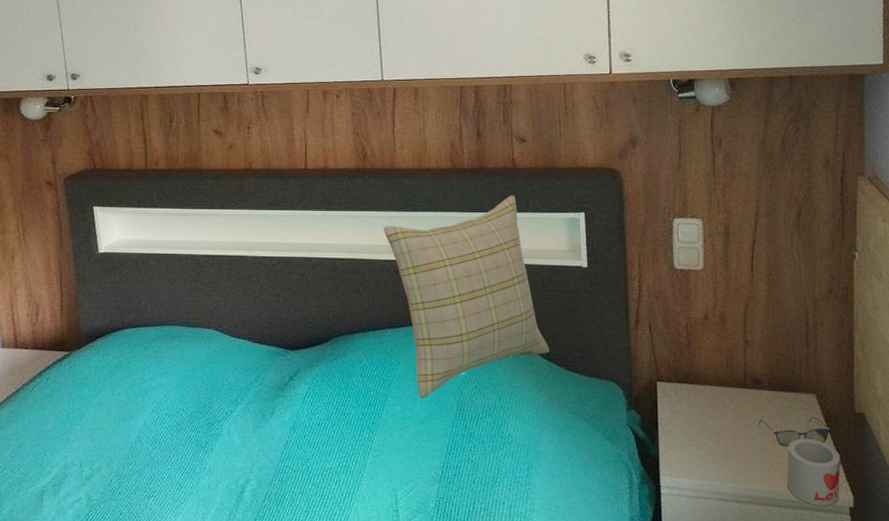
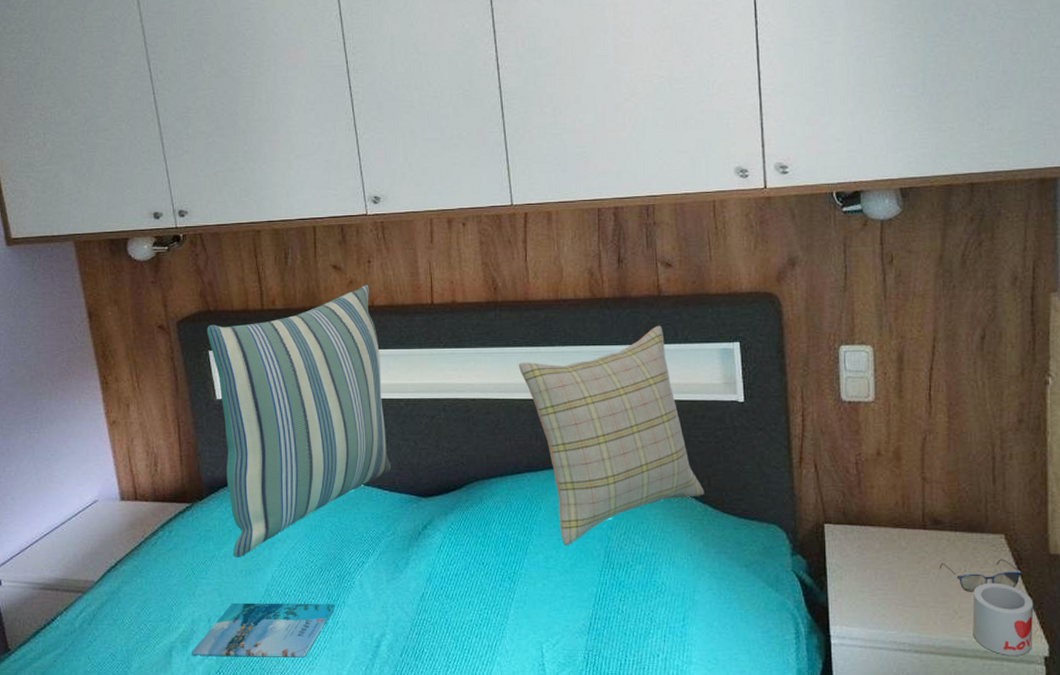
magazine: none [63,448,203,502] -> present [192,602,335,658]
pillow: none [92,149,262,405] -> present [206,284,392,557]

